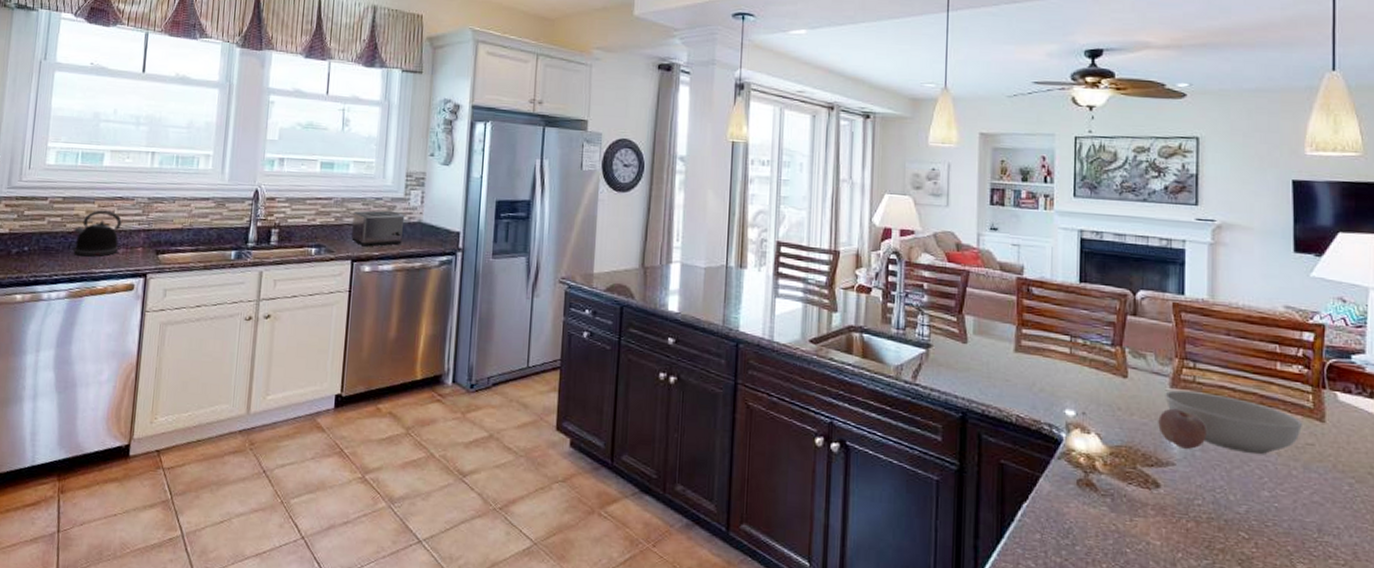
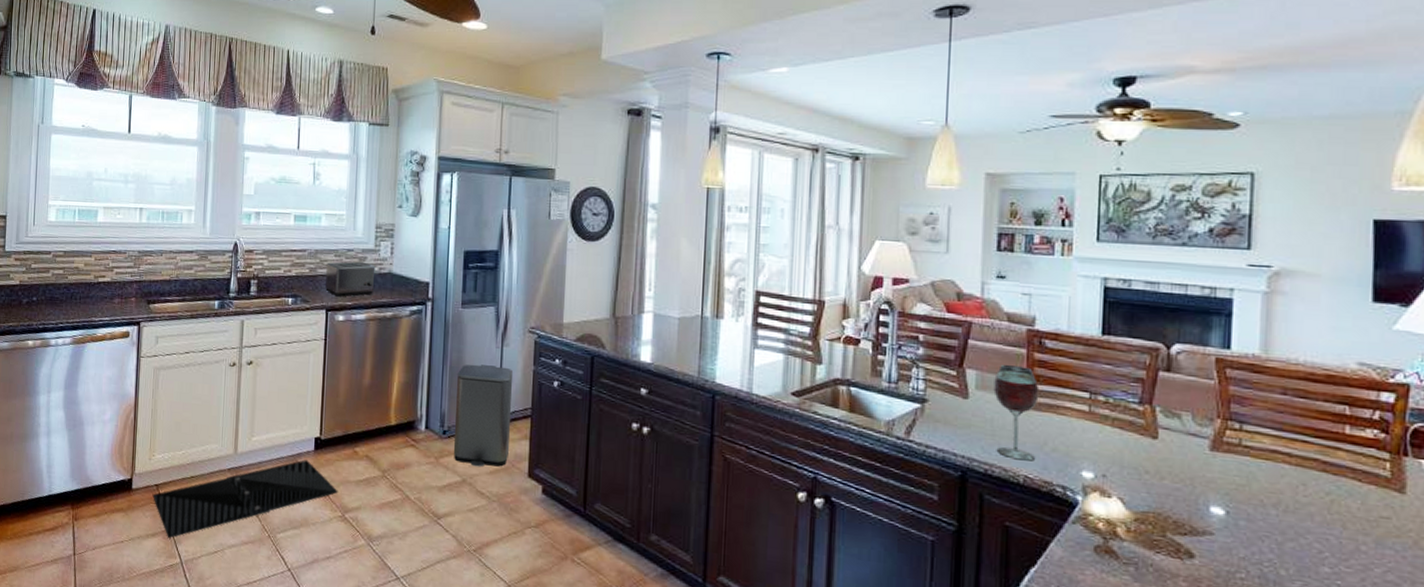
kettle: present [73,210,122,257] -> none [74,263,117,307]
door mat: none [152,418,359,509] -> present [152,459,338,538]
pedal bin: none [481,315,542,422] -> present [454,364,512,467]
wineglass: none [989,310,1028,401] -> present [993,364,1040,461]
fruit: present [1158,408,1207,449] -> none [1194,473,1254,518]
bowl: present [1163,390,1304,455] -> none [1201,453,1377,527]

